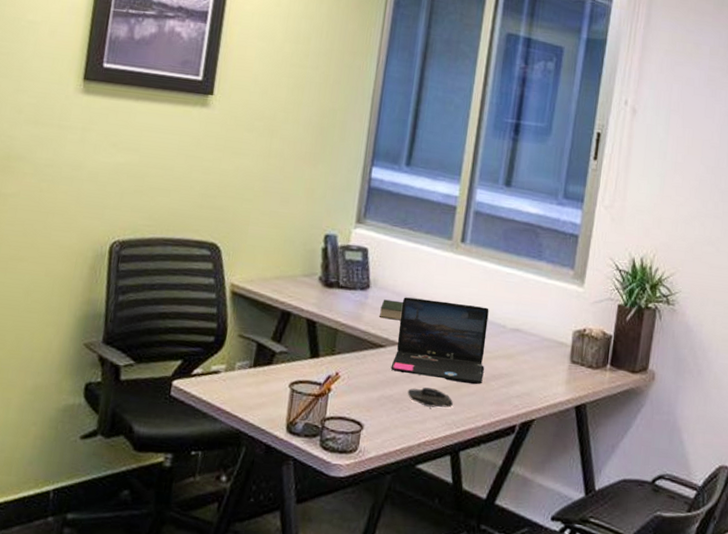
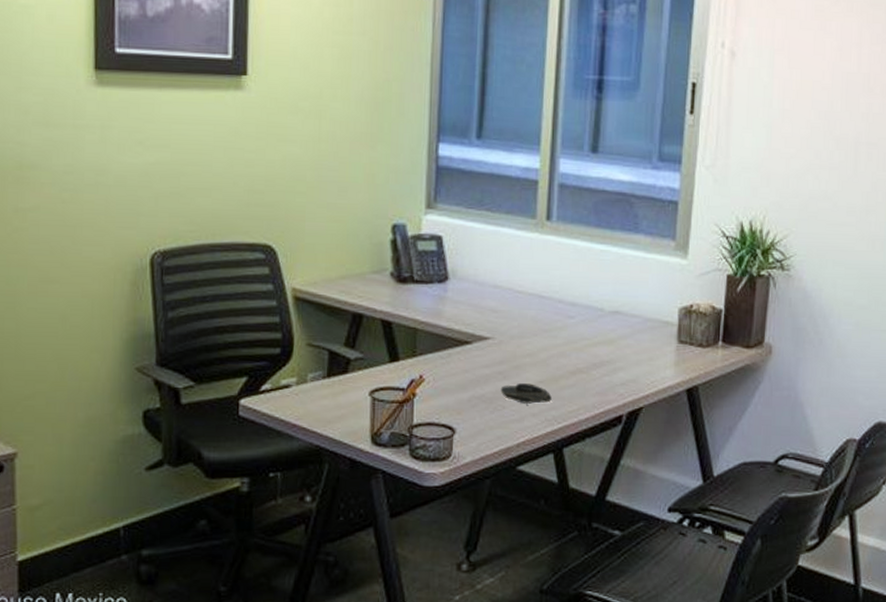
book: present [380,299,404,321] -> none [462,291,488,313]
laptop: present [390,297,489,385] -> none [480,286,584,376]

